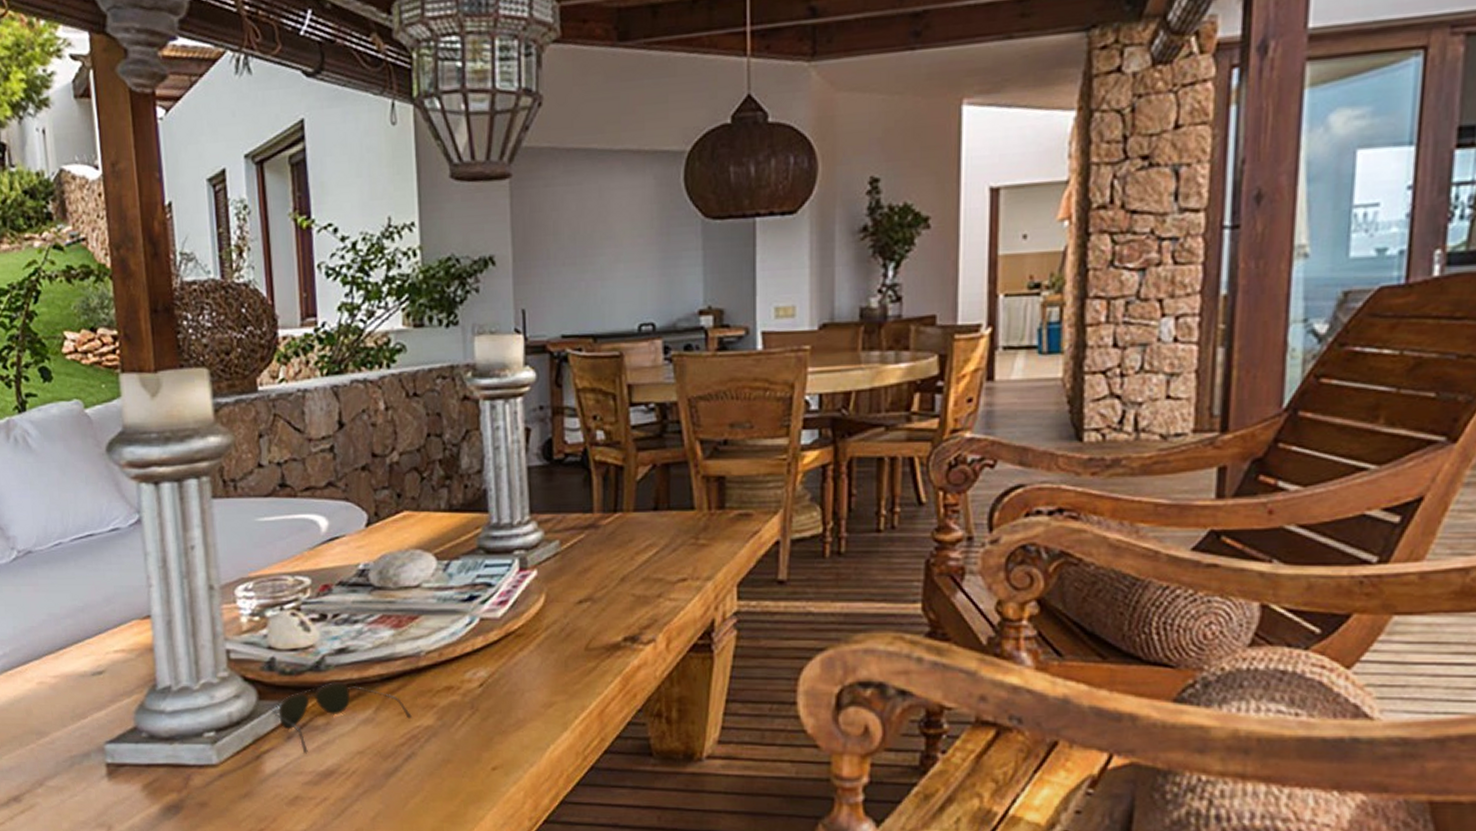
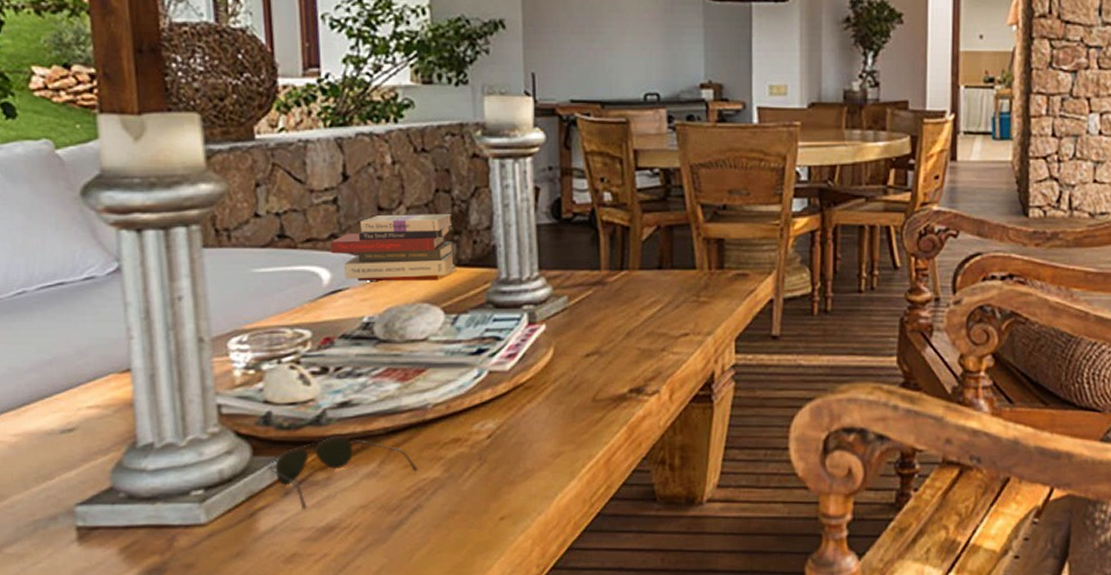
books: none [328,459,449,528] -> present [330,214,457,281]

